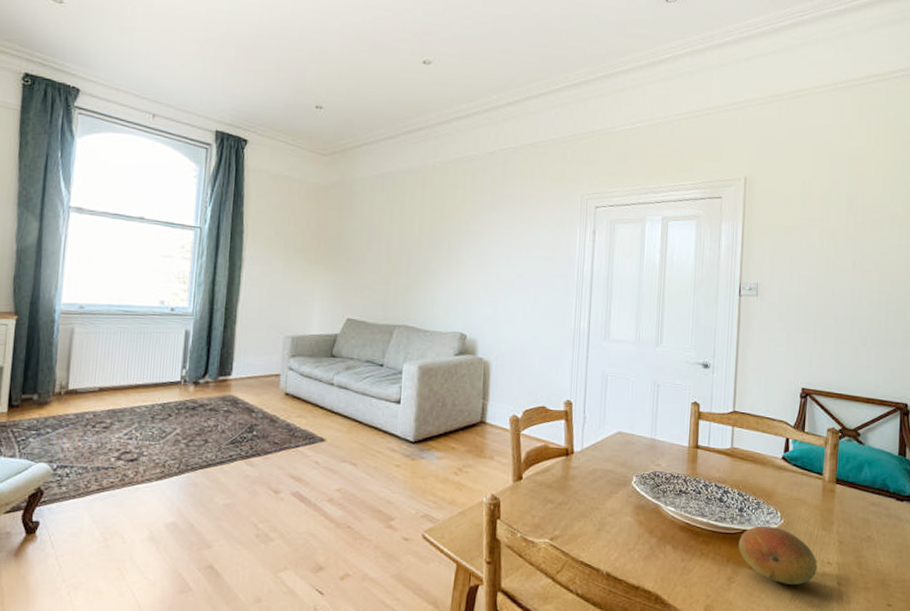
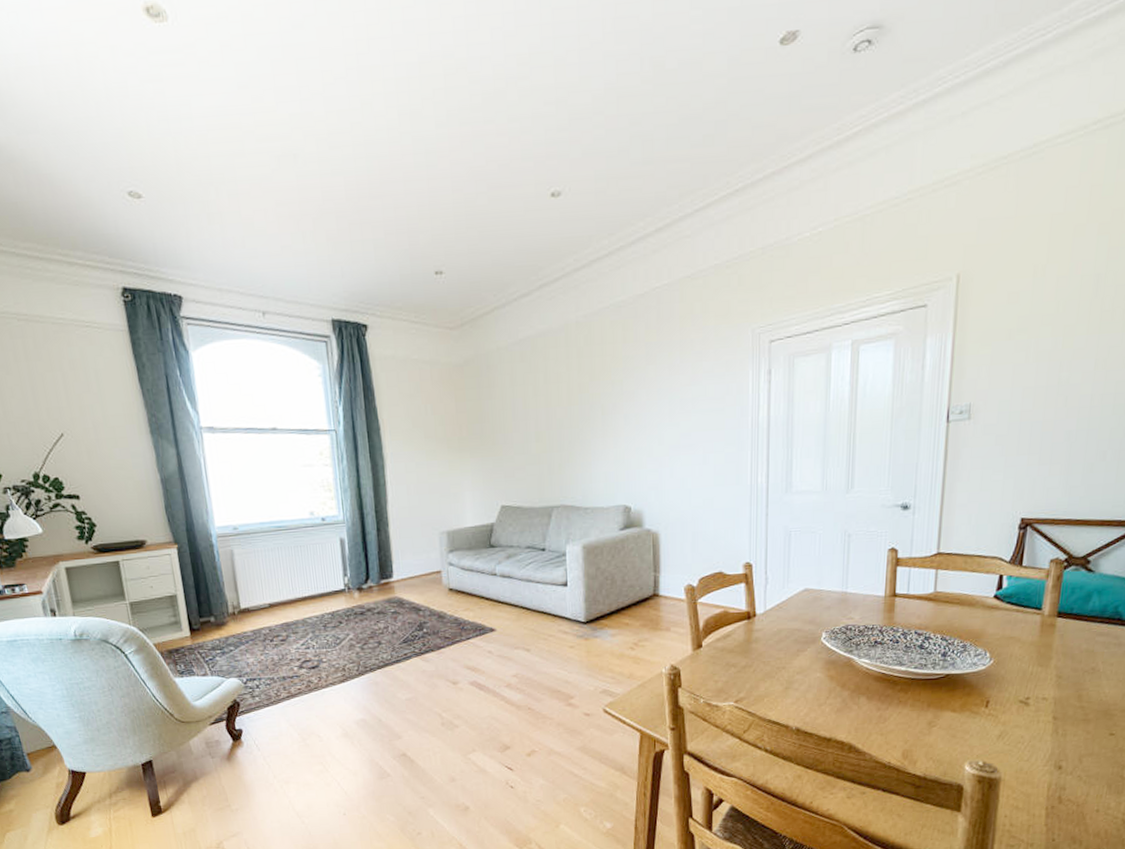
fruit: present [738,525,817,585] -> none [940,667,1030,724]

